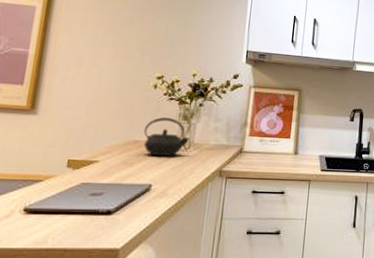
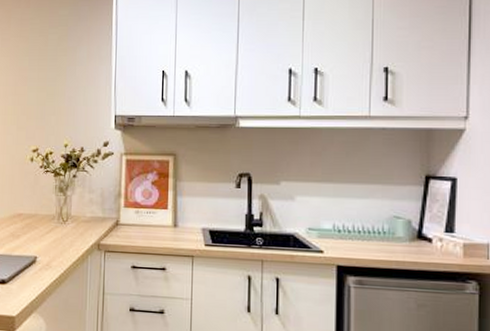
kettle: present [143,117,190,156] -> none [26,190,67,229]

